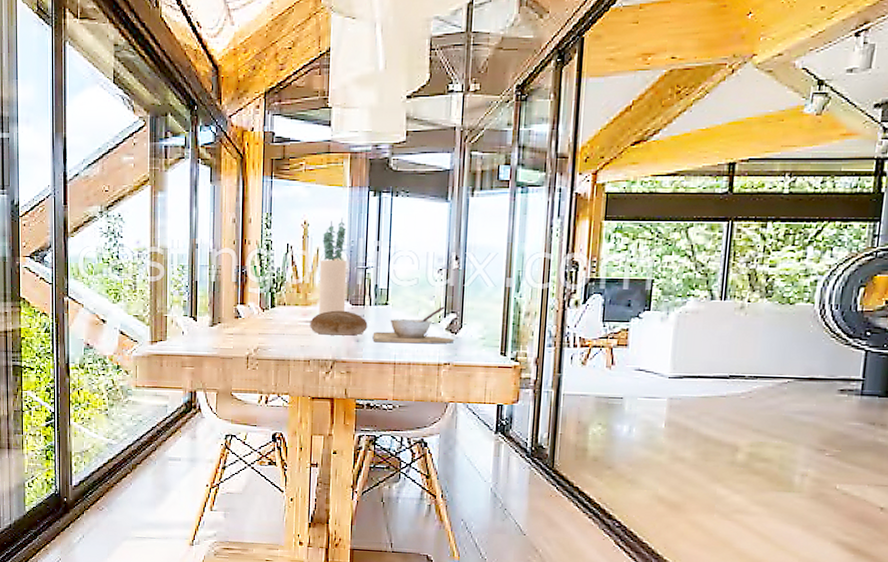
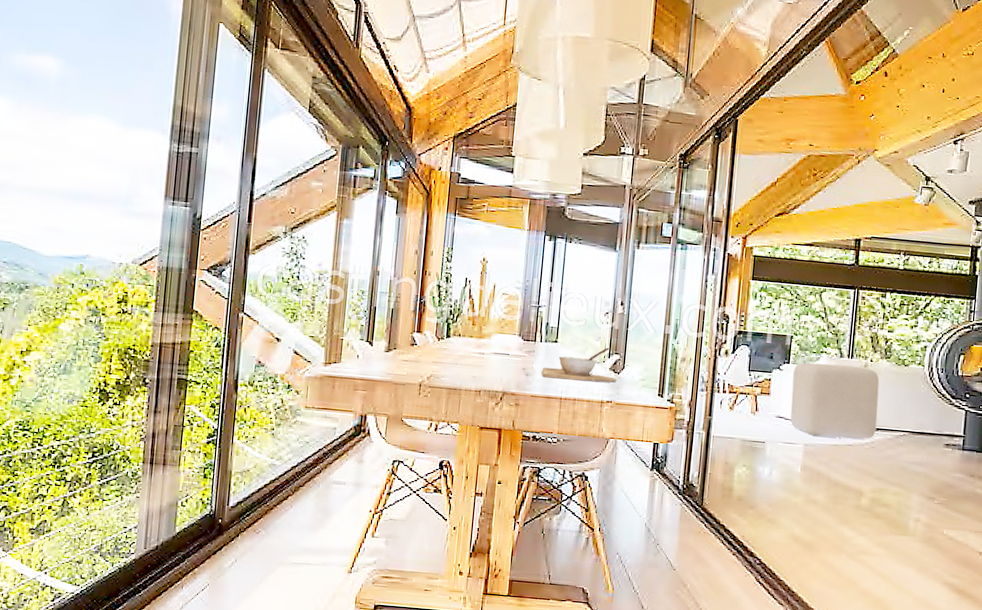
bread: present [310,310,368,336] -> none [482,344,538,370]
vase: present [319,217,347,315] -> none [492,257,522,348]
pouf: none [652,308,759,390] -> present [790,363,880,440]

